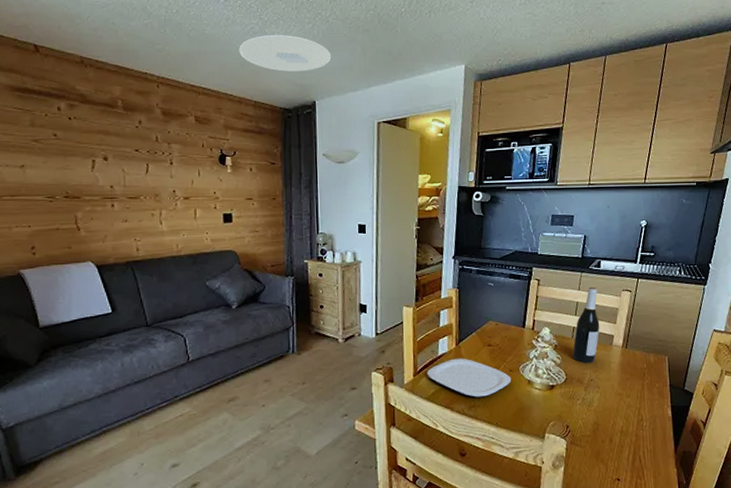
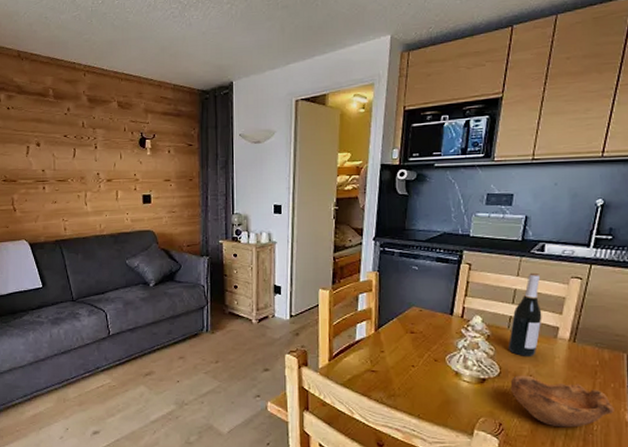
ceiling light: present [239,35,332,72] -> none [159,17,249,54]
plate: present [426,358,512,397] -> none [342,344,436,386]
bowl: none [575,380,659,426] -> present [510,375,614,428]

